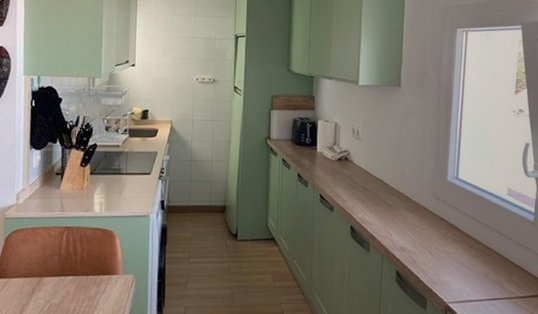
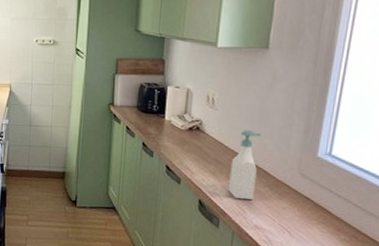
soap bottle: none [376,159,400,224] -> present [228,130,261,201]

